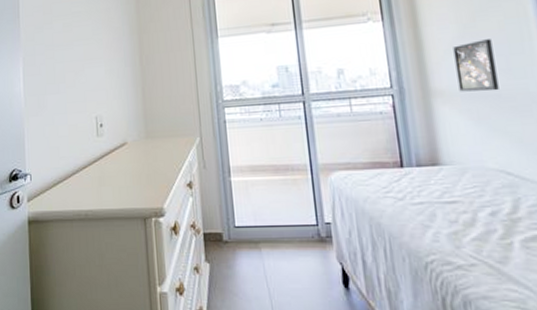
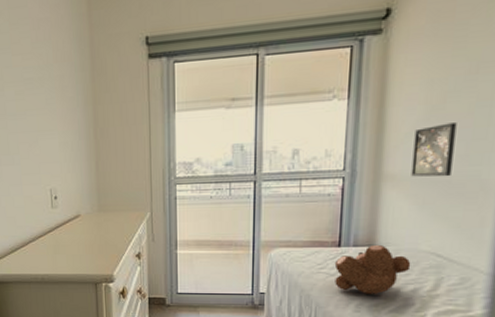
teddy bear: none [400,164,483,220] -> present [334,245,411,294]

